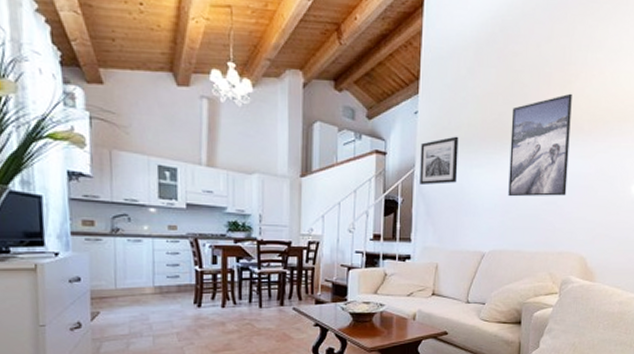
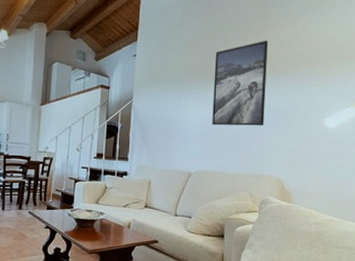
wall art: present [420,136,459,186] -> none [137,74,170,114]

